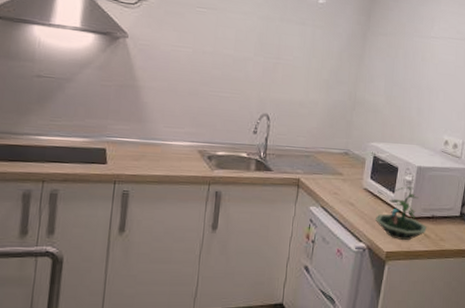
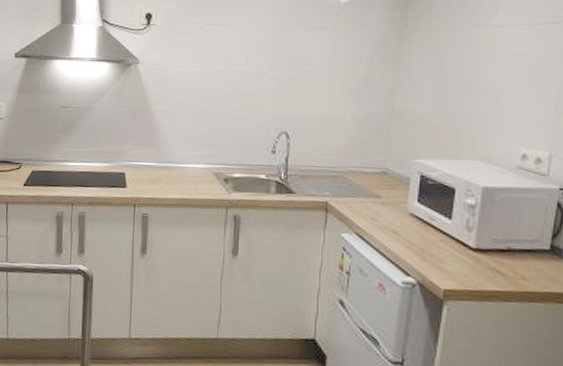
terrarium: present [374,186,427,240] -> none [426,211,500,277]

